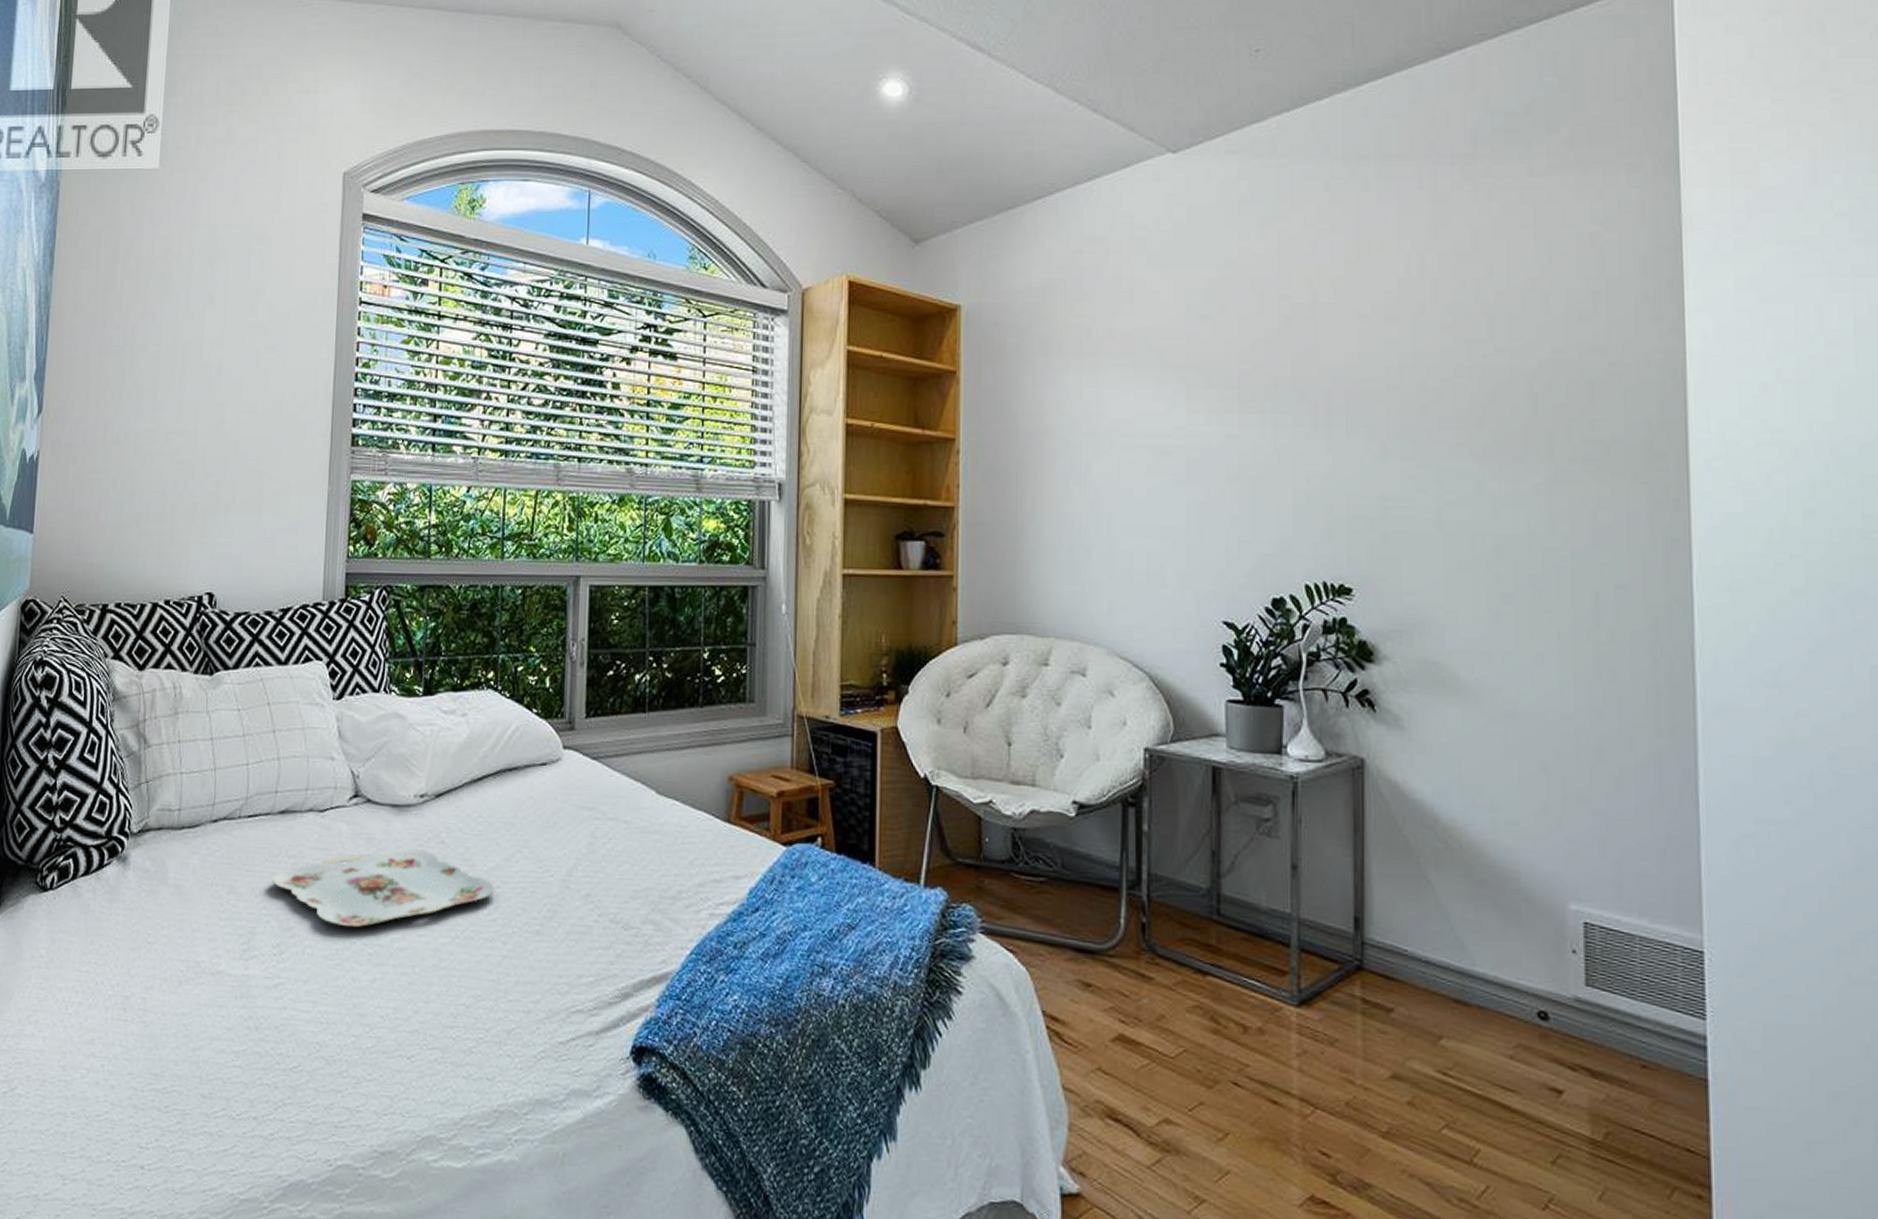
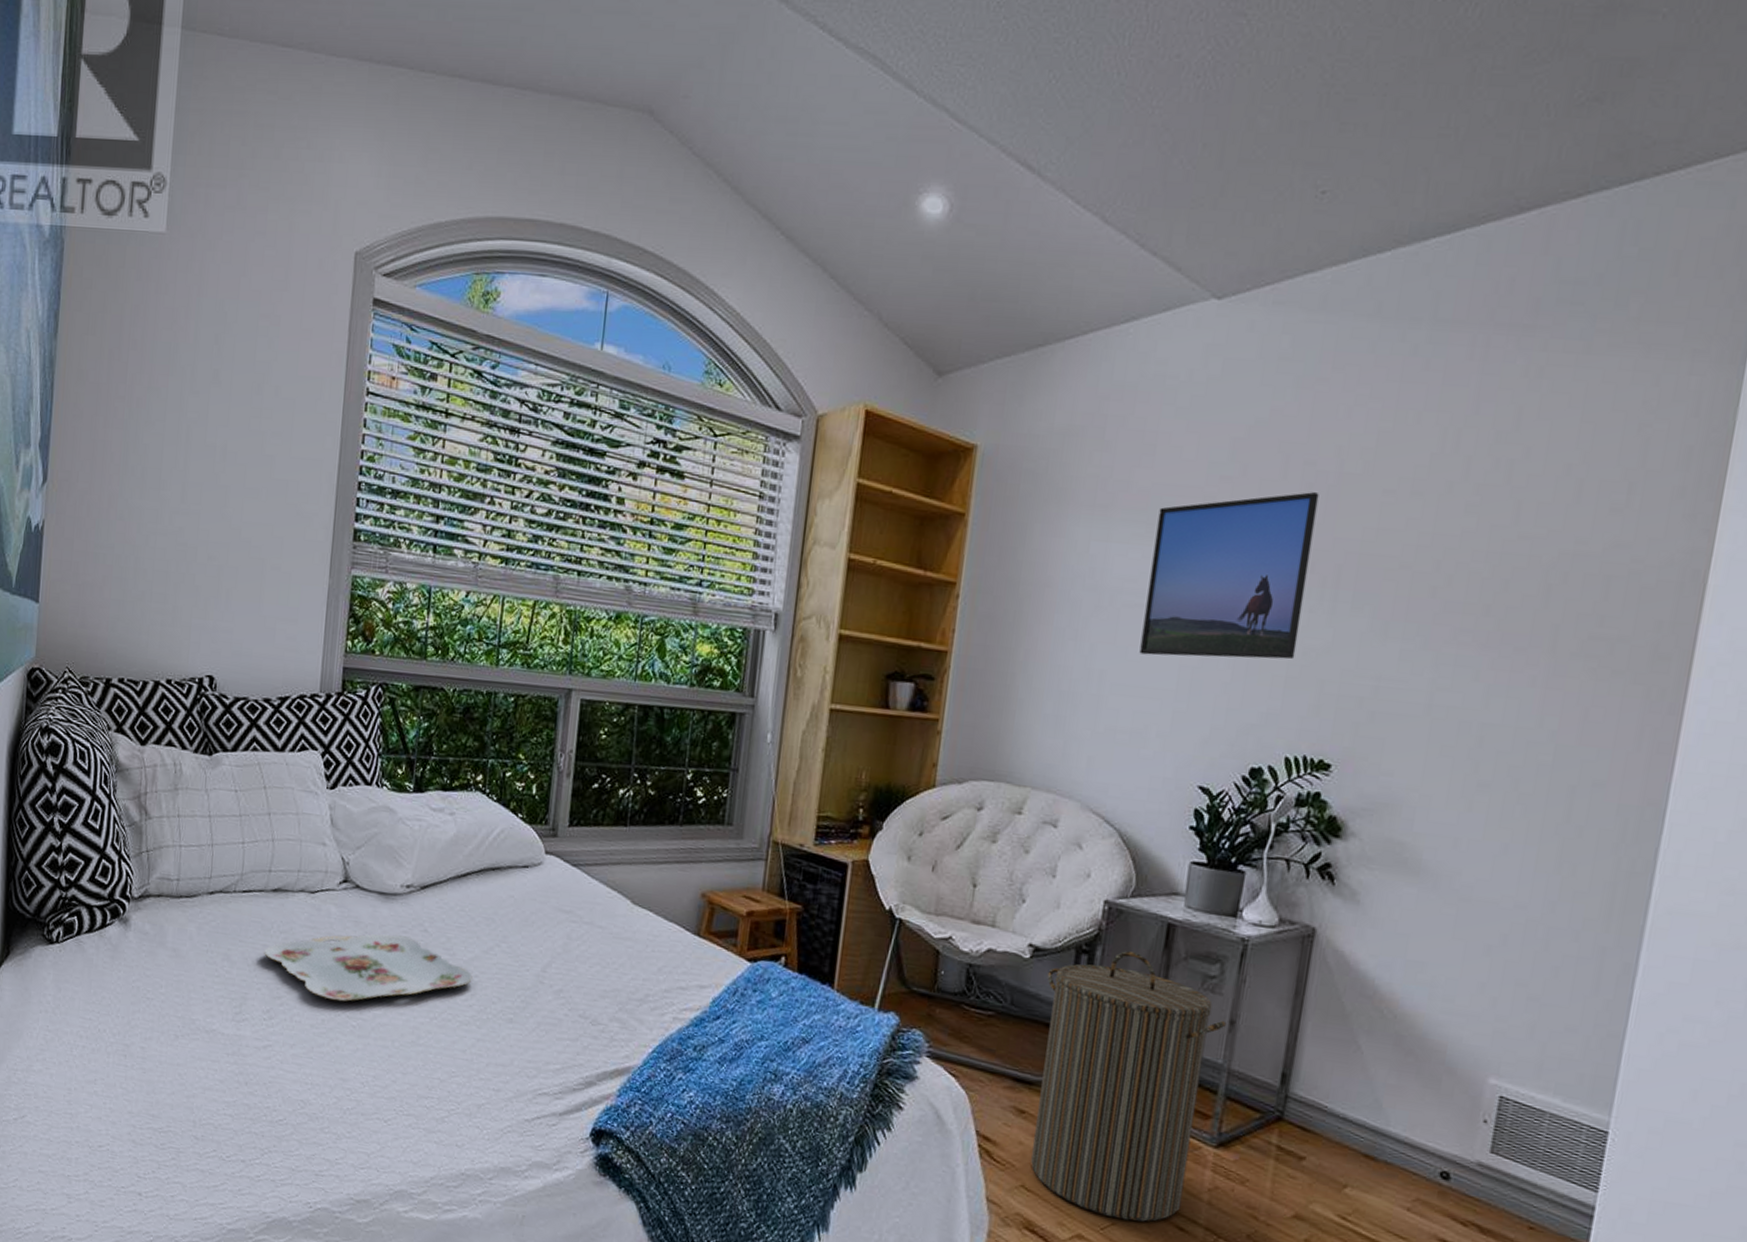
laundry hamper: none [1096,800,1288,1098] -> present [1031,951,1226,1222]
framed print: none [1145,324,1299,494] -> present [1139,492,1320,660]

